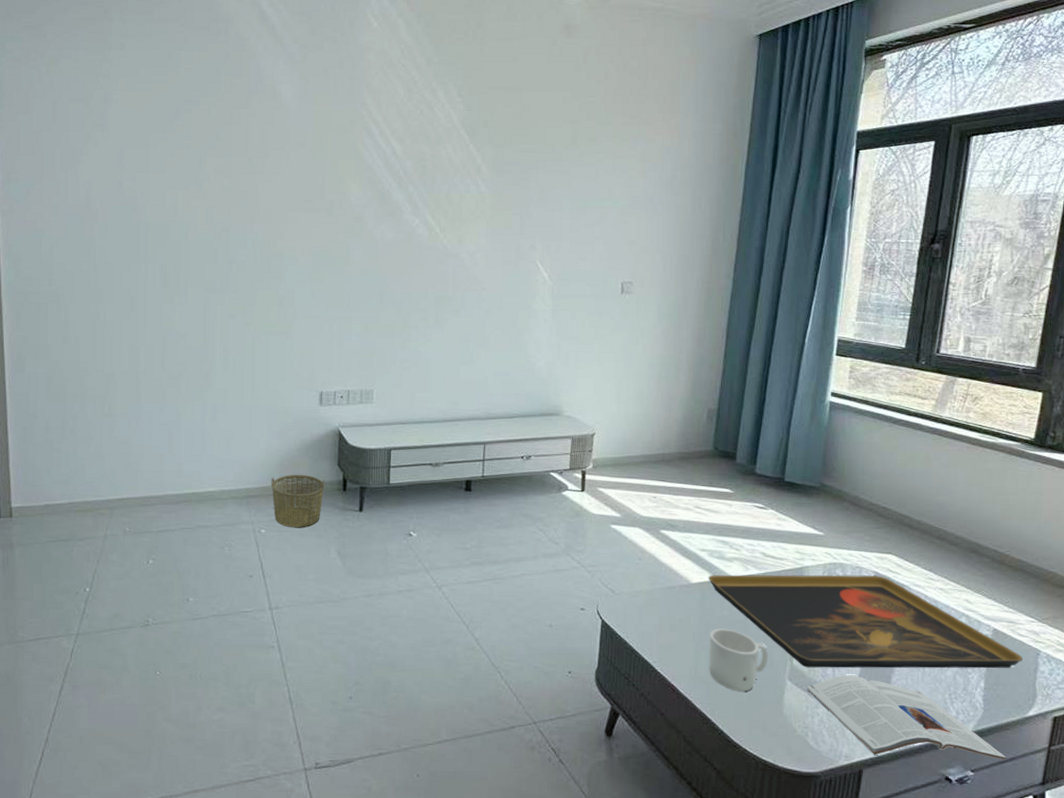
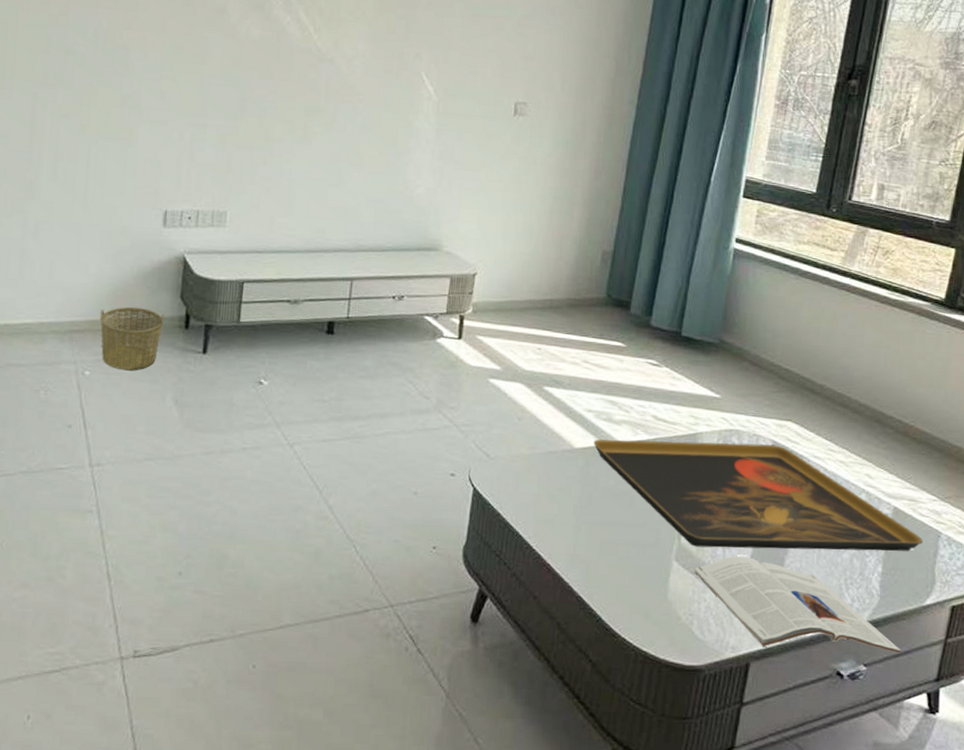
mug: present [709,628,768,692] -> none [589,500,655,573]

